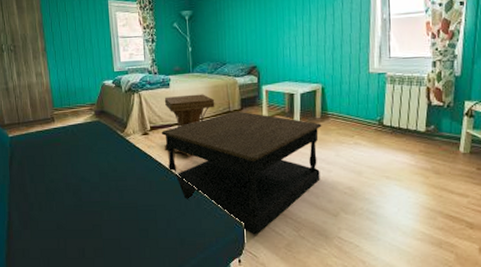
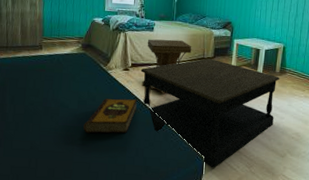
hardback book: none [108,165,163,208] -> present [83,98,138,134]

